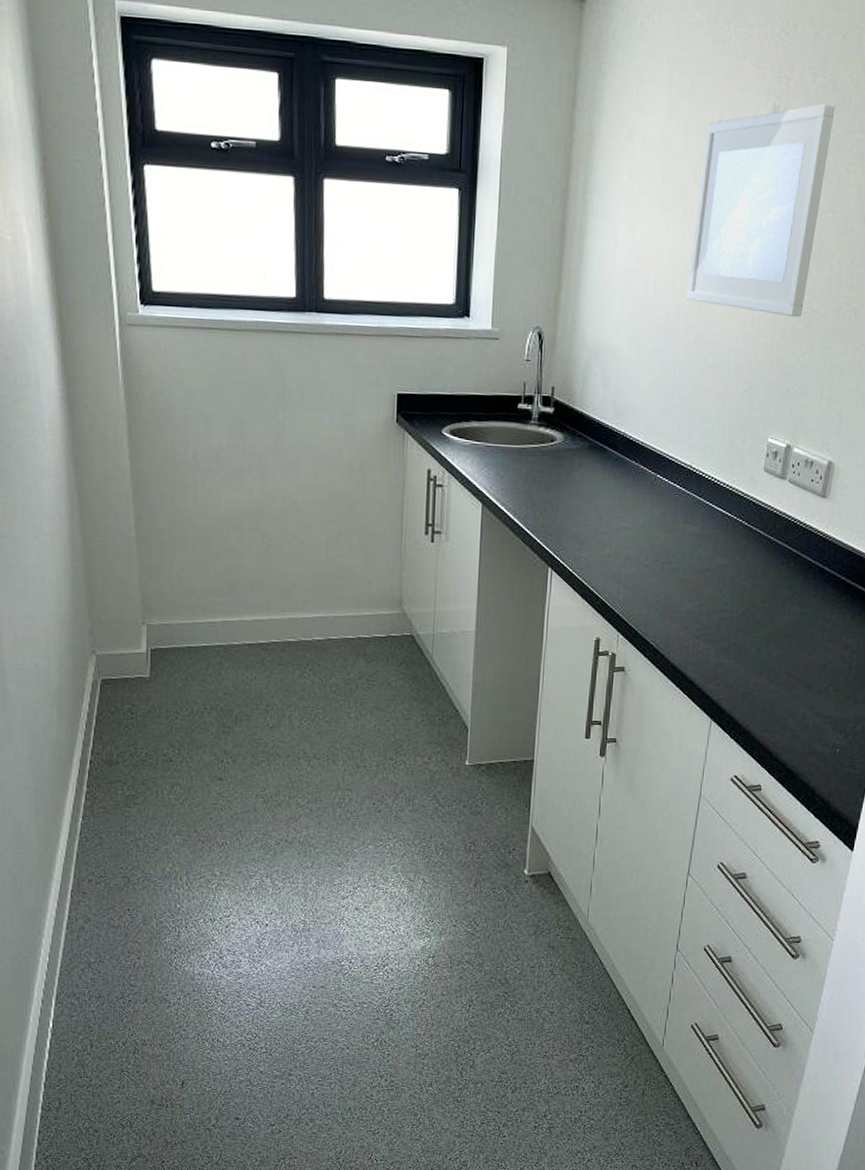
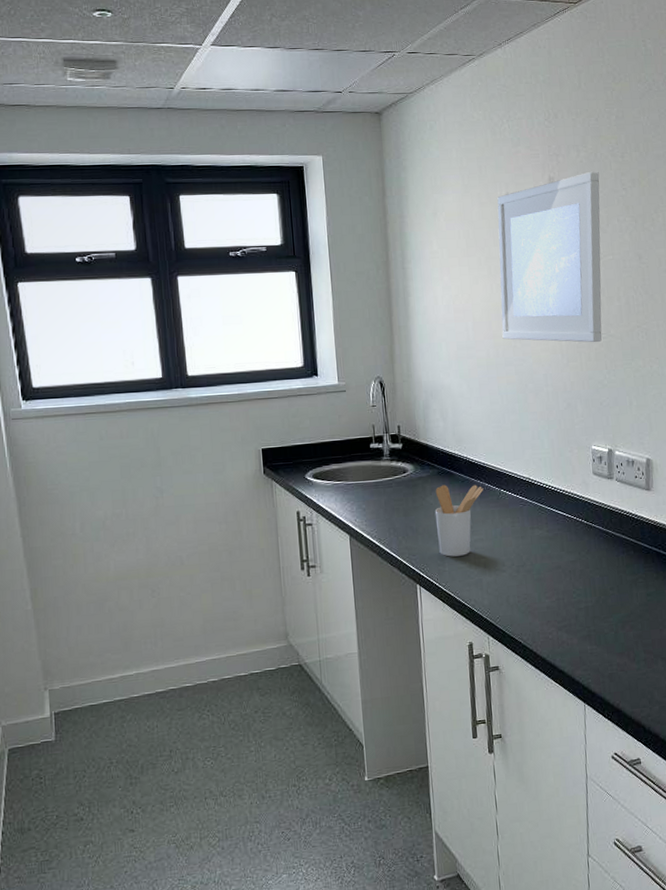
utensil holder: none [578,461,638,543] -> present [434,484,484,557]

